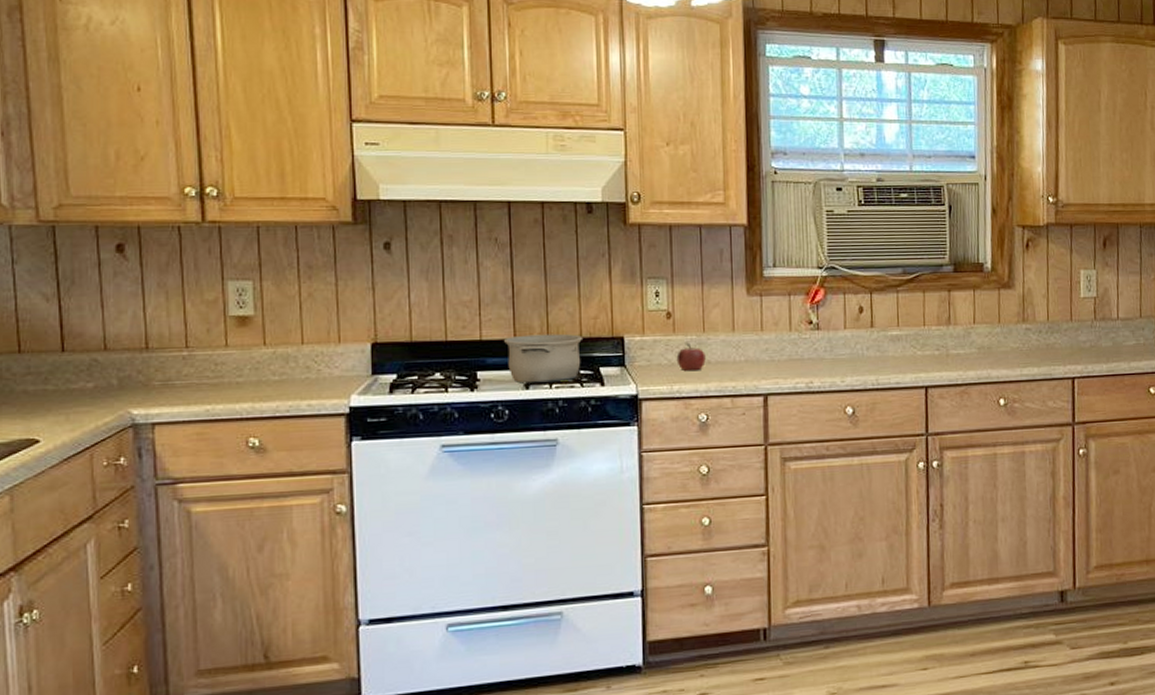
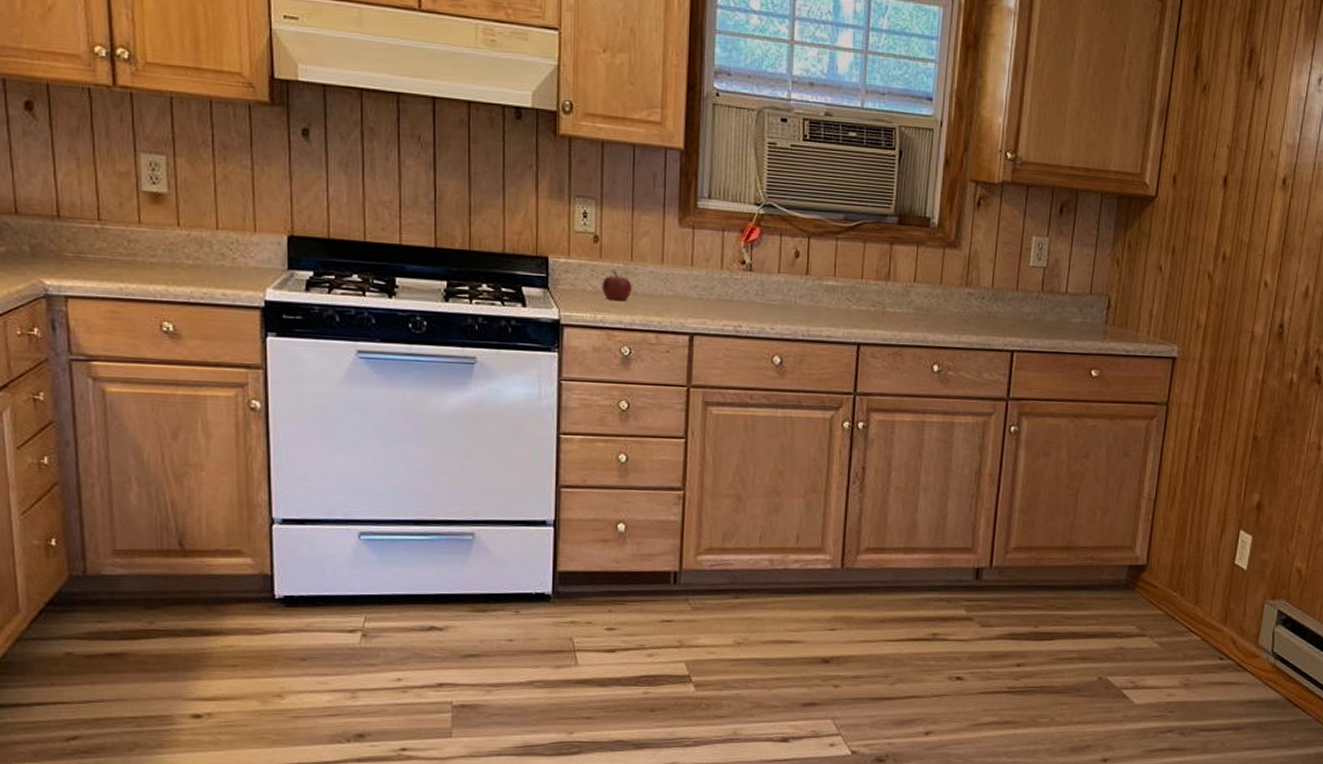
cooking pot: present [504,334,584,384] -> none [425,244,507,298]

